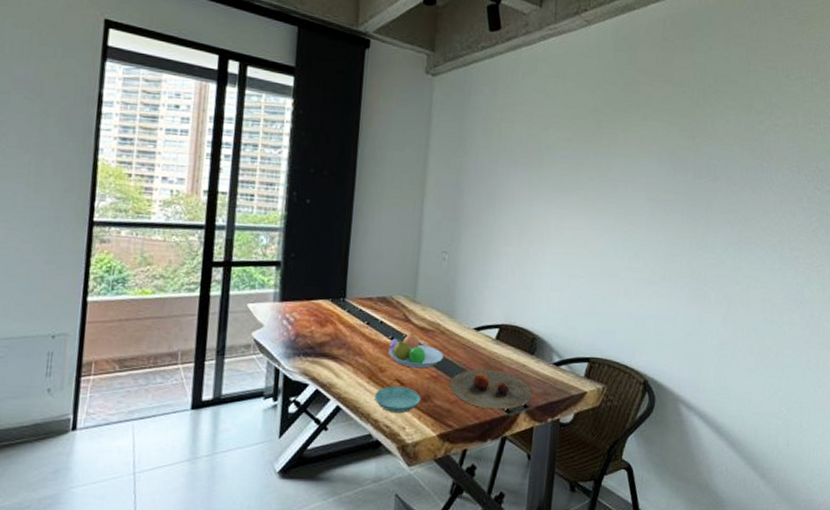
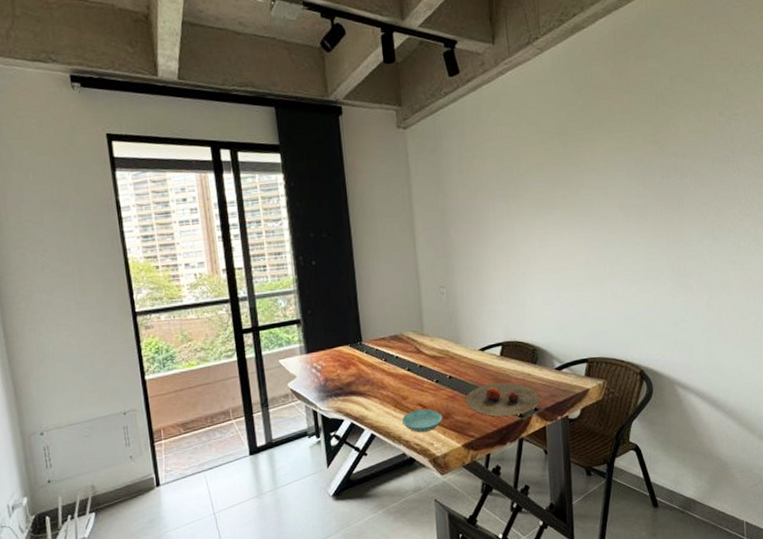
fruit bowl: present [388,334,444,368] -> none [407,363,456,392]

